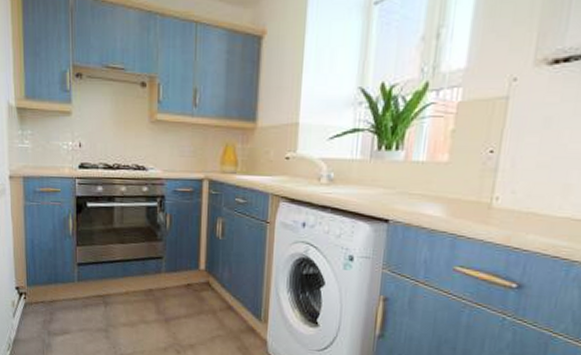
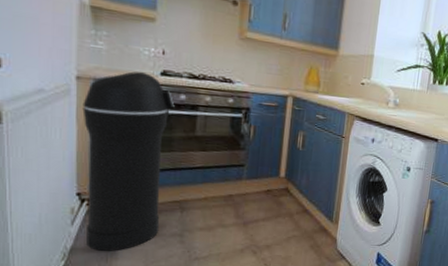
trash can: none [15,167,93,344] -> present [82,71,175,251]

